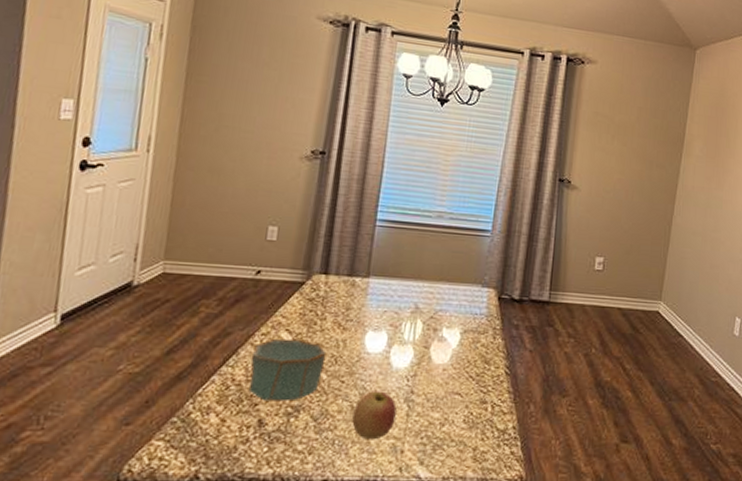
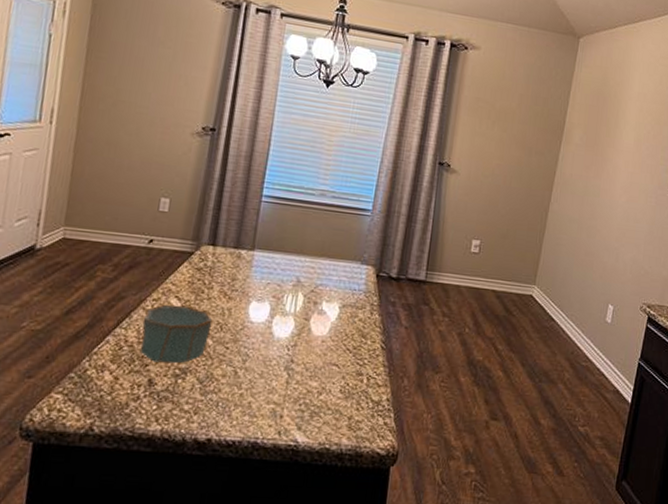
apple: present [352,391,397,440] -> none [235,358,277,404]

